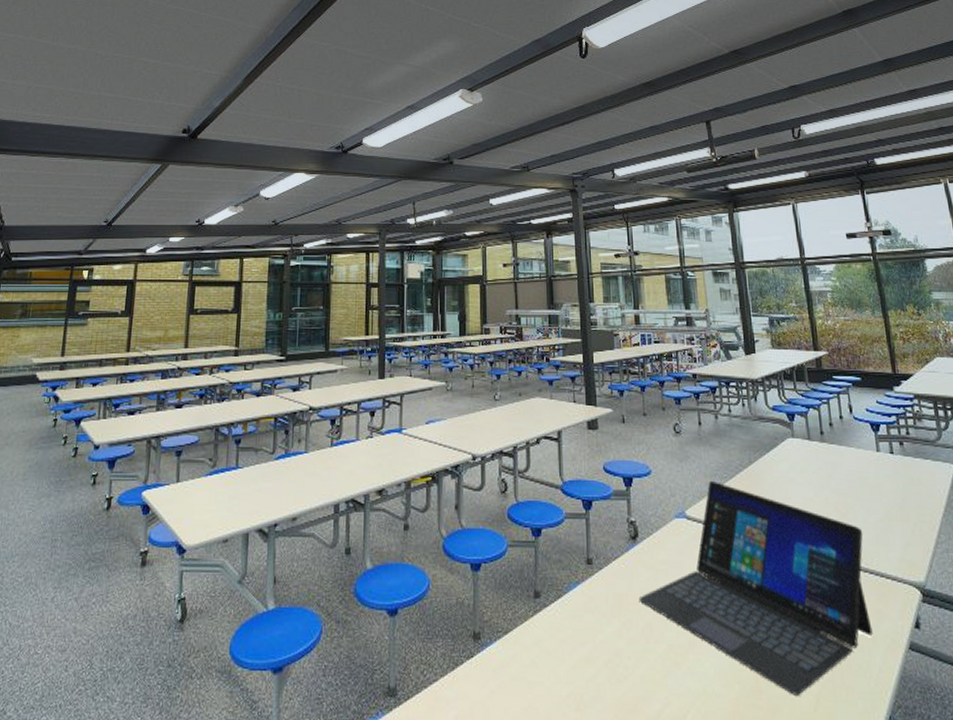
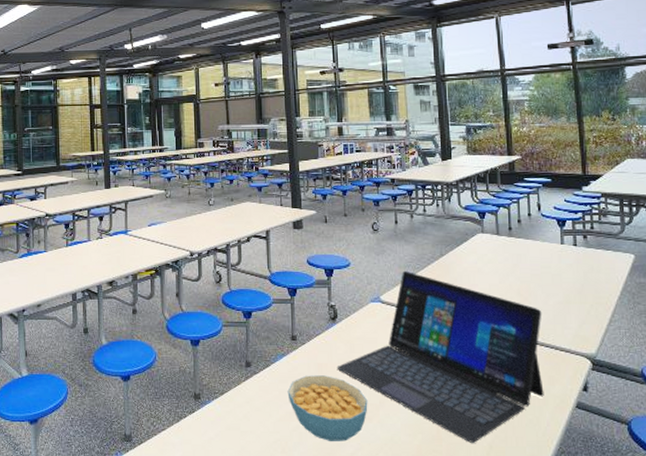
cereal bowl: none [582,608,676,695] -> present [287,375,368,441]

